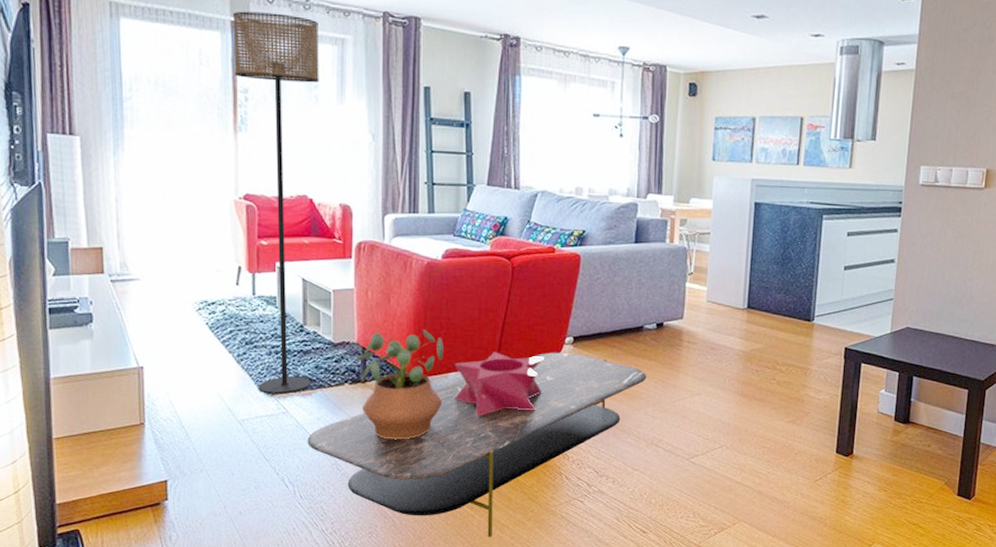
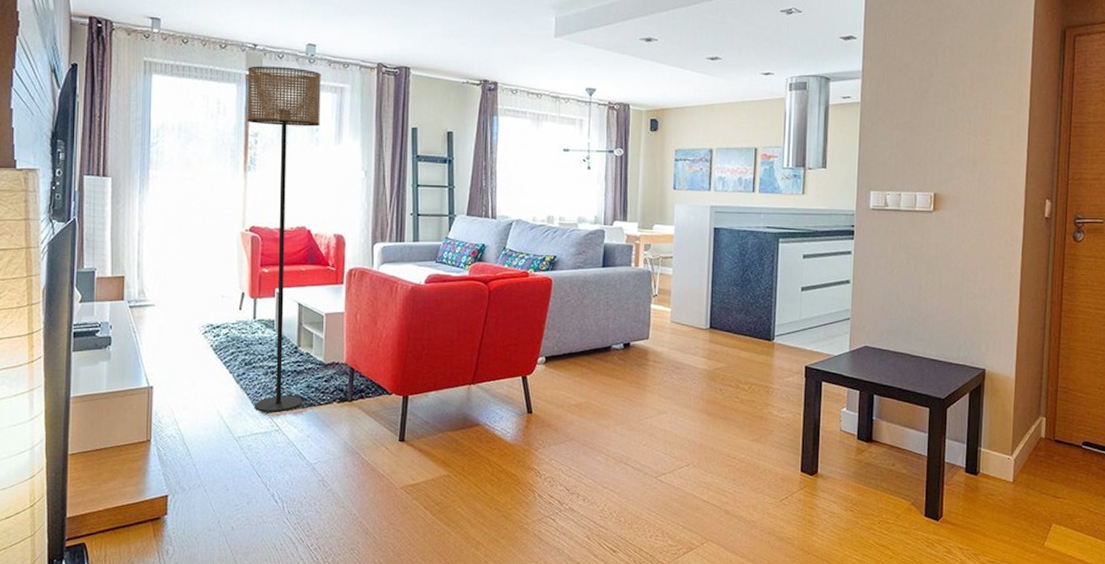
coffee table: present [307,352,647,538] -> none [297,371,615,555]
potted plant: present [354,329,445,440] -> none [342,350,426,457]
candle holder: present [454,352,544,416] -> none [433,371,518,434]

